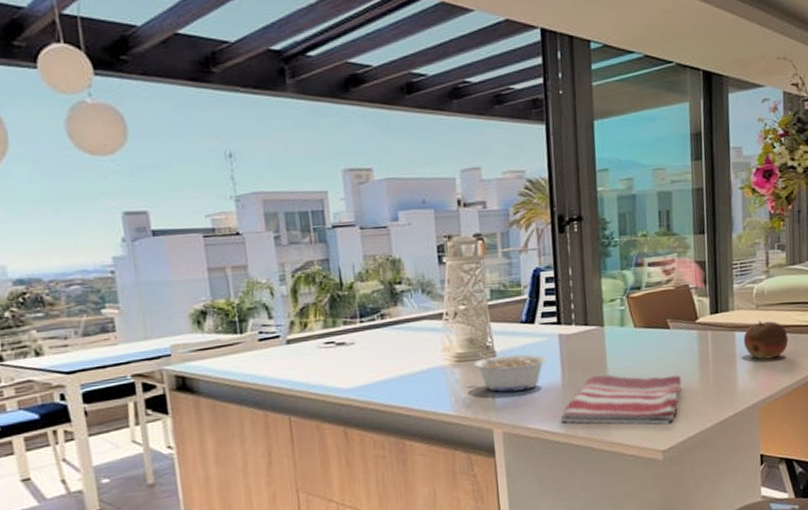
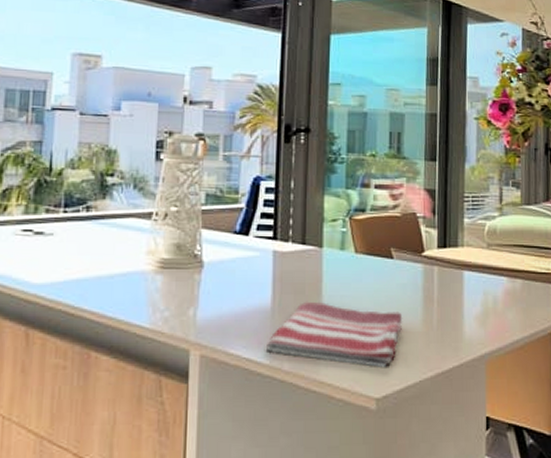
legume: present [473,351,547,392] -> none [177,258,258,310]
fruit: present [743,321,789,360] -> none [472,262,521,306]

